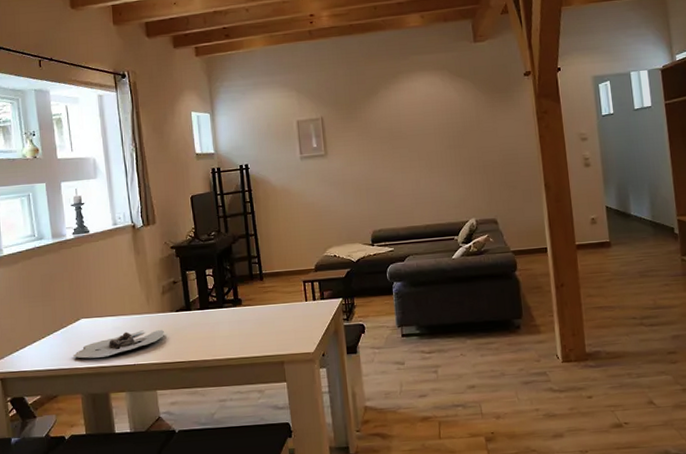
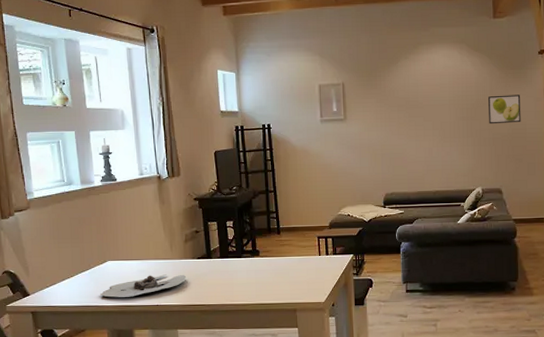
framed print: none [474,119,512,152] -> present [487,95,521,124]

